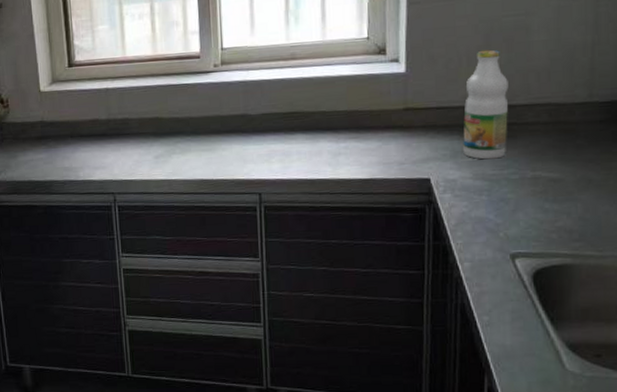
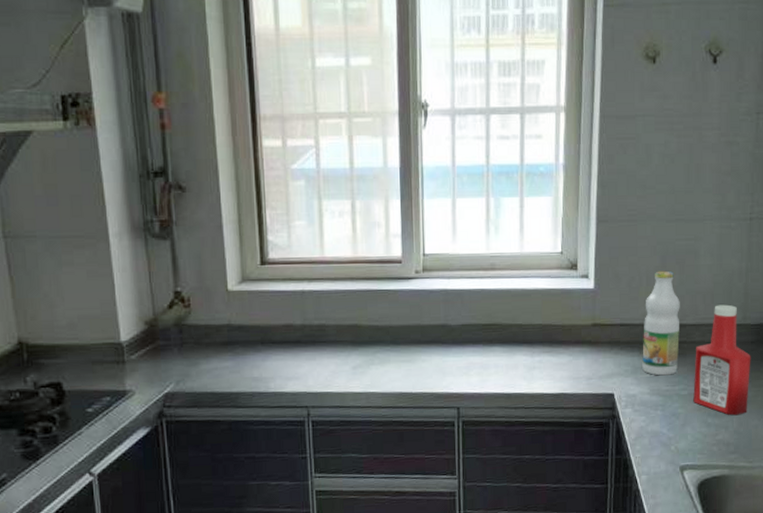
ketchup bottle: none [526,81,600,201] -> present [693,304,751,416]

